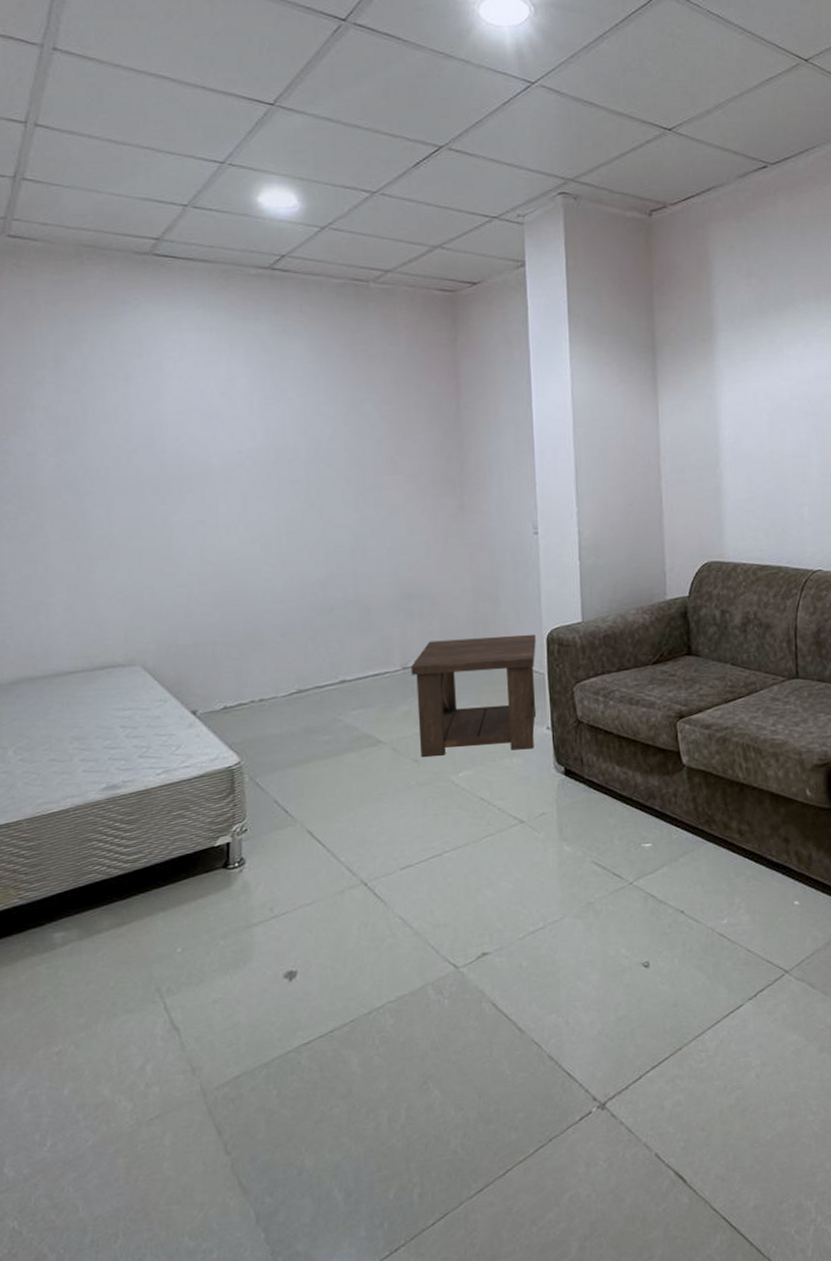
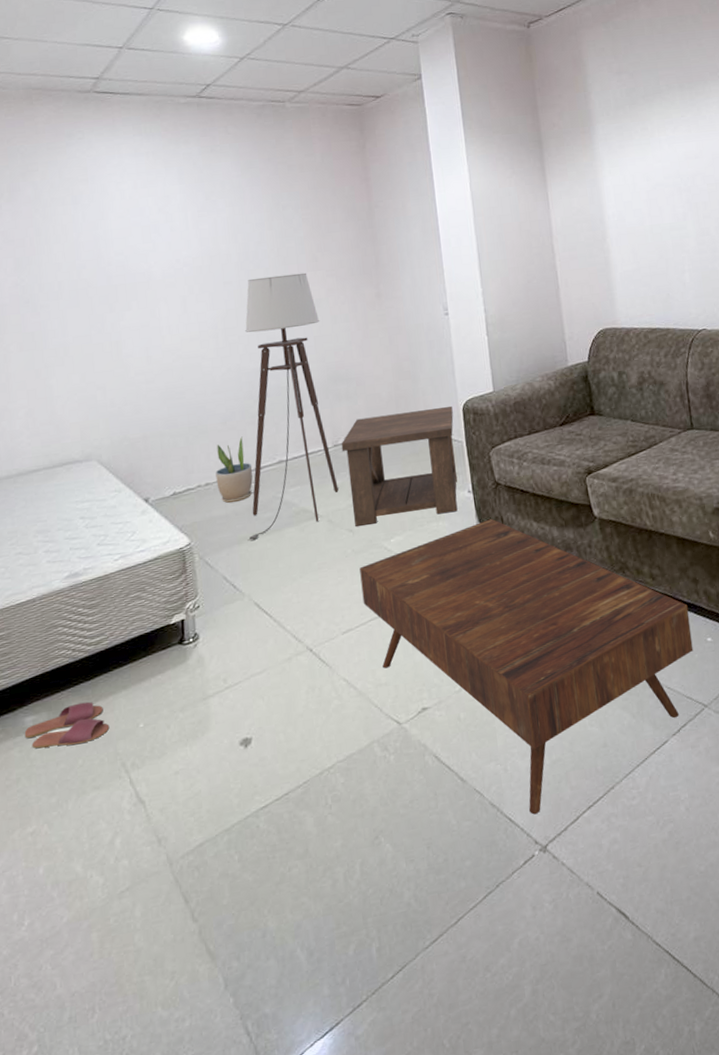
slippers: none [52,921,145,967] -> present [24,701,110,749]
potted plant: none [271,651,312,723] -> present [215,436,253,504]
floor lamp: none [303,476,405,765] -> present [245,272,339,541]
coffee table: none [423,759,778,1071] -> present [359,518,694,815]

